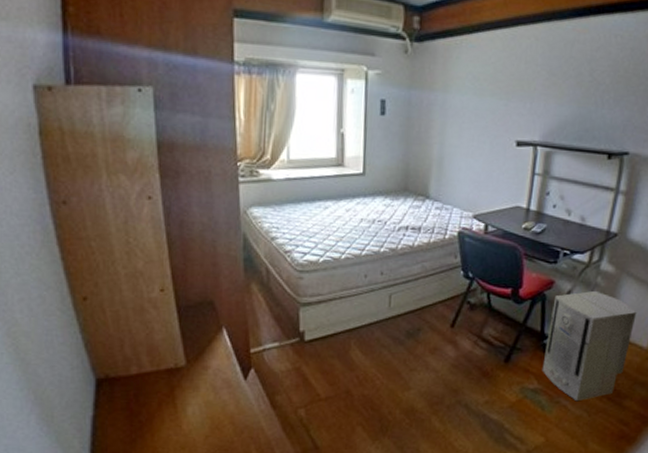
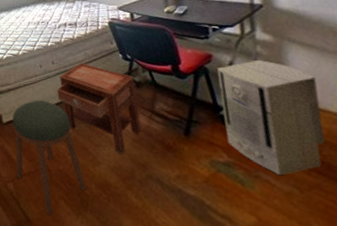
stool: none [310,316,390,442] -> present [12,99,87,215]
nightstand: none [378,276,470,380] -> present [56,63,142,154]

